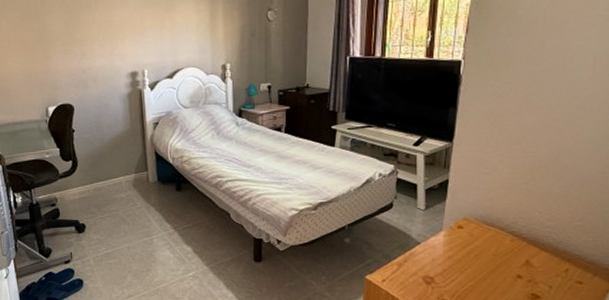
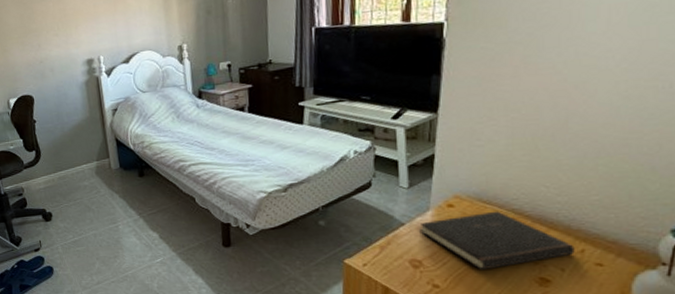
hardcover book: none [433,233,561,287] -> present [419,211,575,270]

